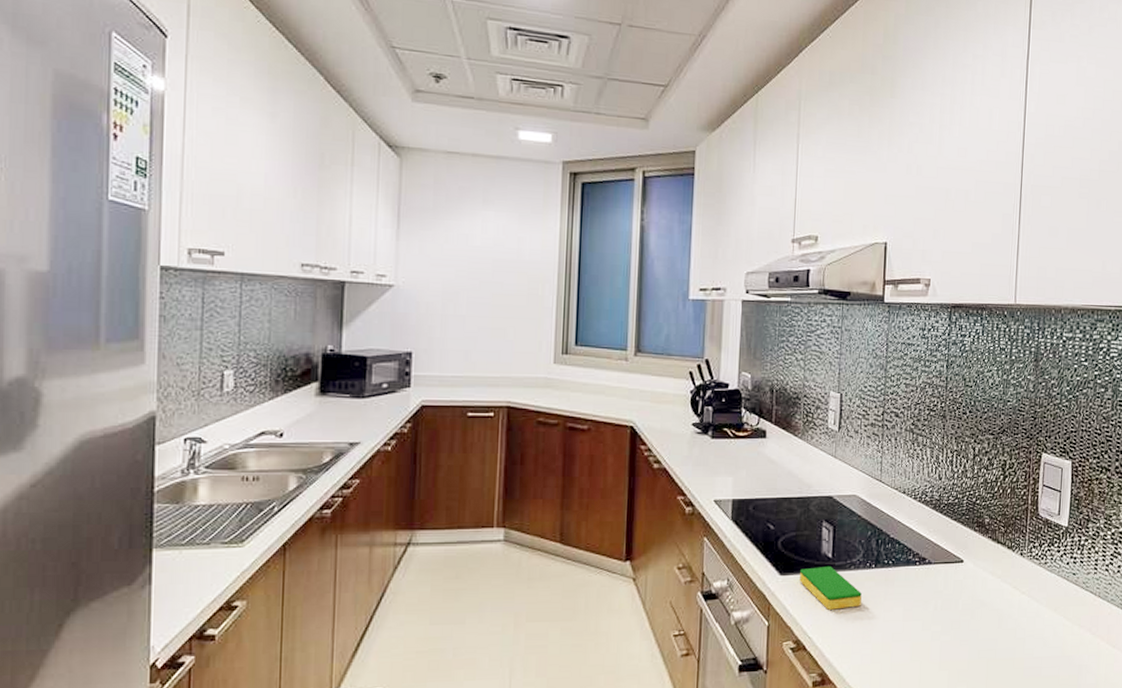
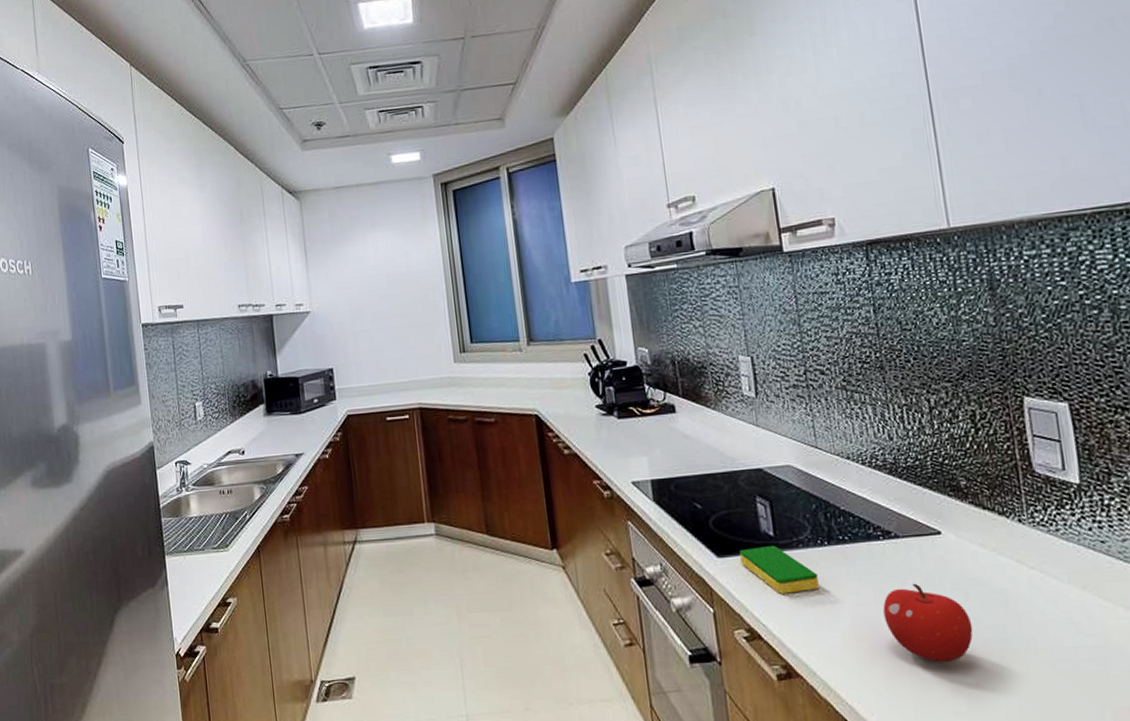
fruit: none [908,603,973,670] -> present [883,583,973,662]

